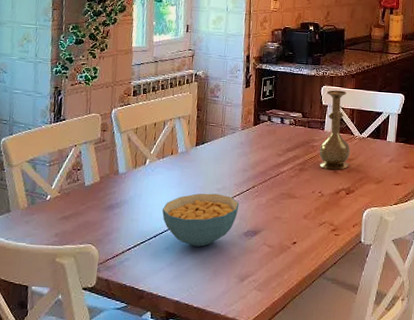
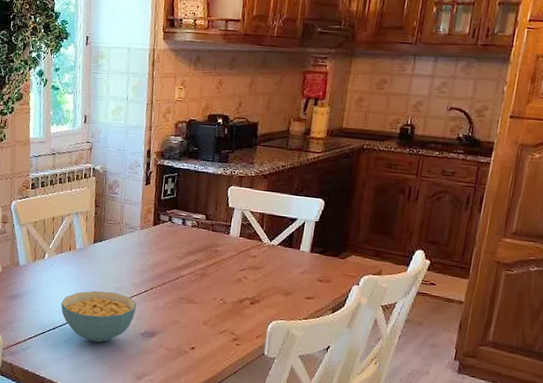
vase: present [319,90,351,170] -> none [222,191,258,278]

